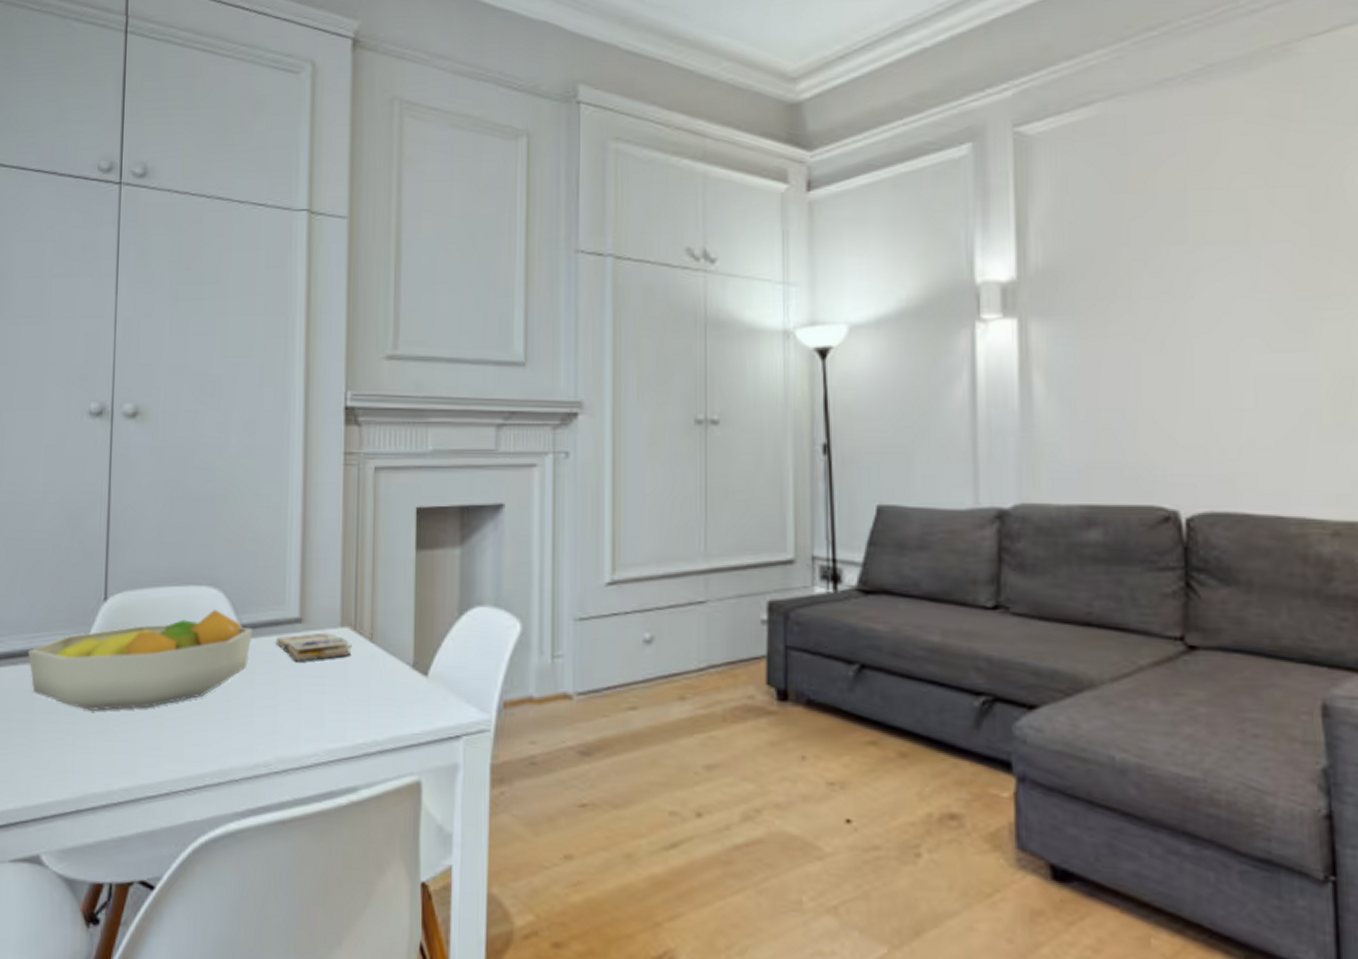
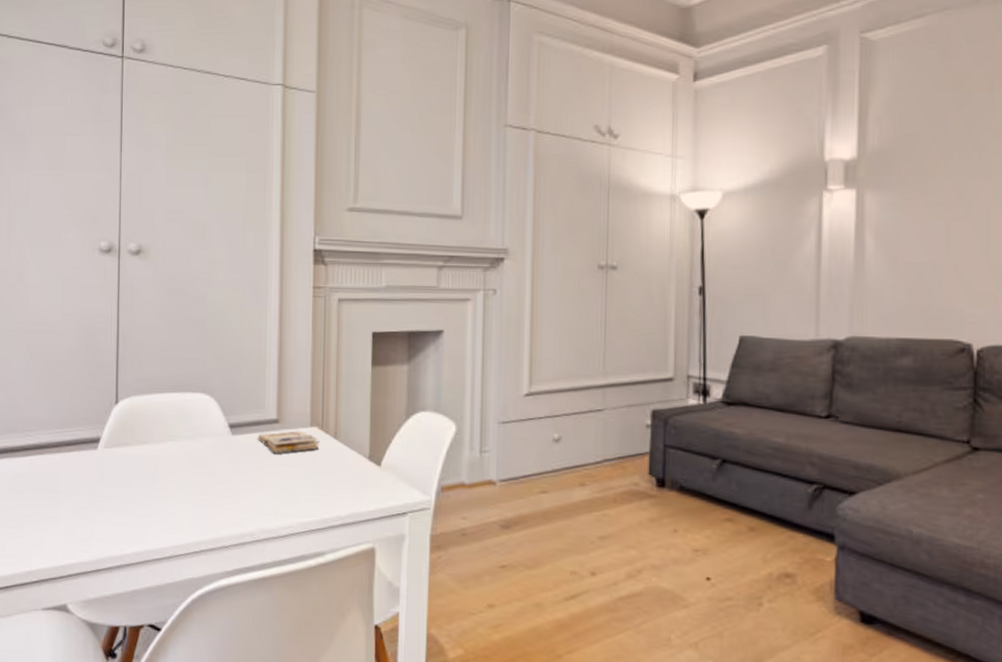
fruit bowl: present [27,608,253,711] -> none [52,411,239,492]

